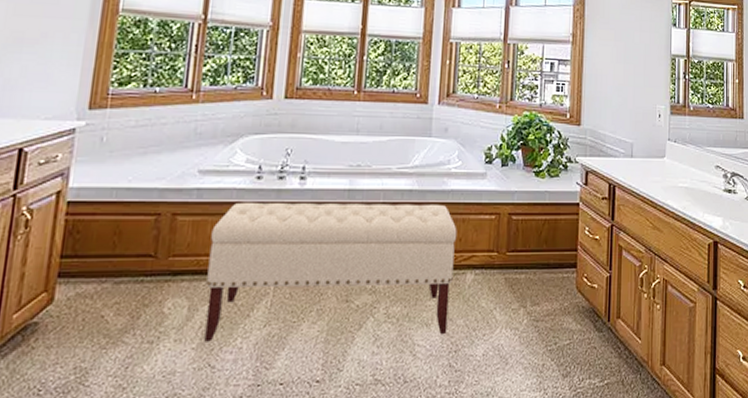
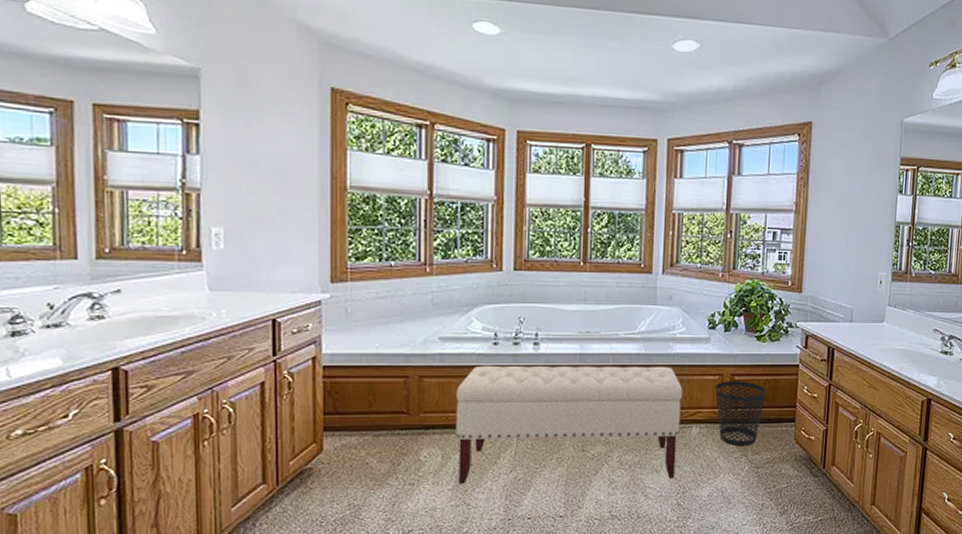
wastebasket: none [491,221,546,296] -> present [714,381,767,447]

